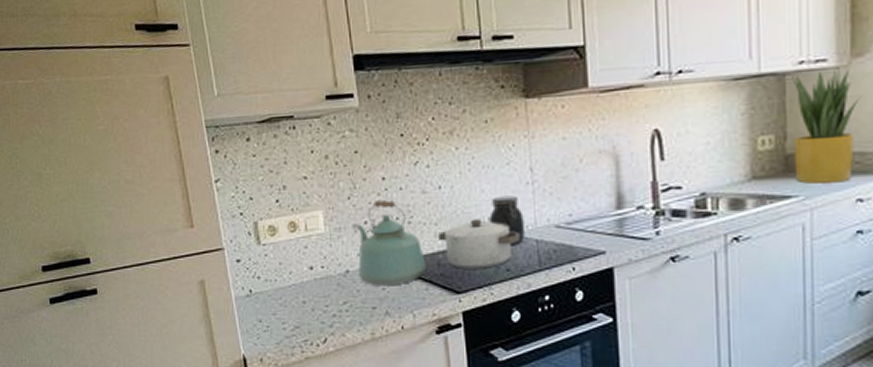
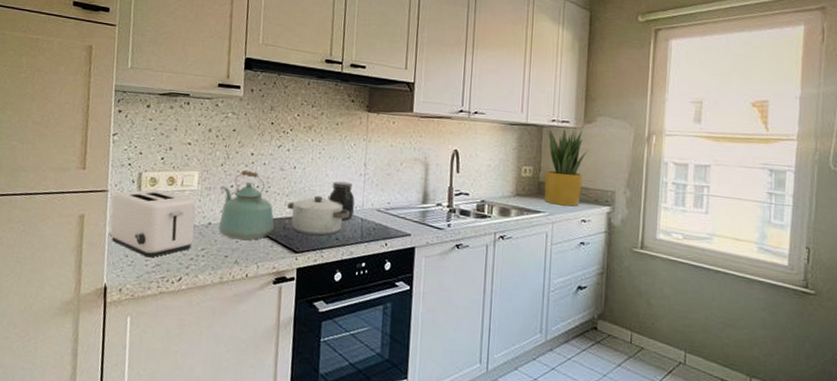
toaster: none [230,239,332,320] -> present [110,189,196,258]

